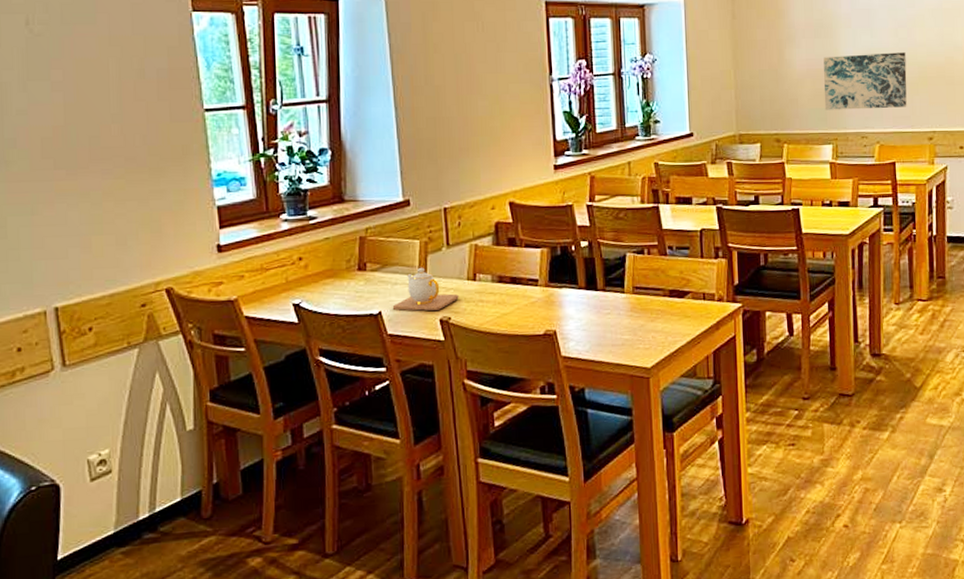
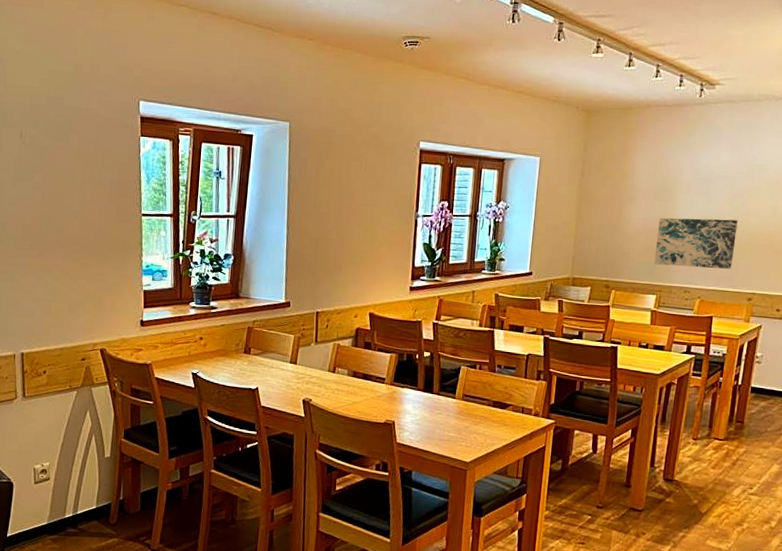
teapot: present [392,267,459,311] -> none [267,356,320,393]

